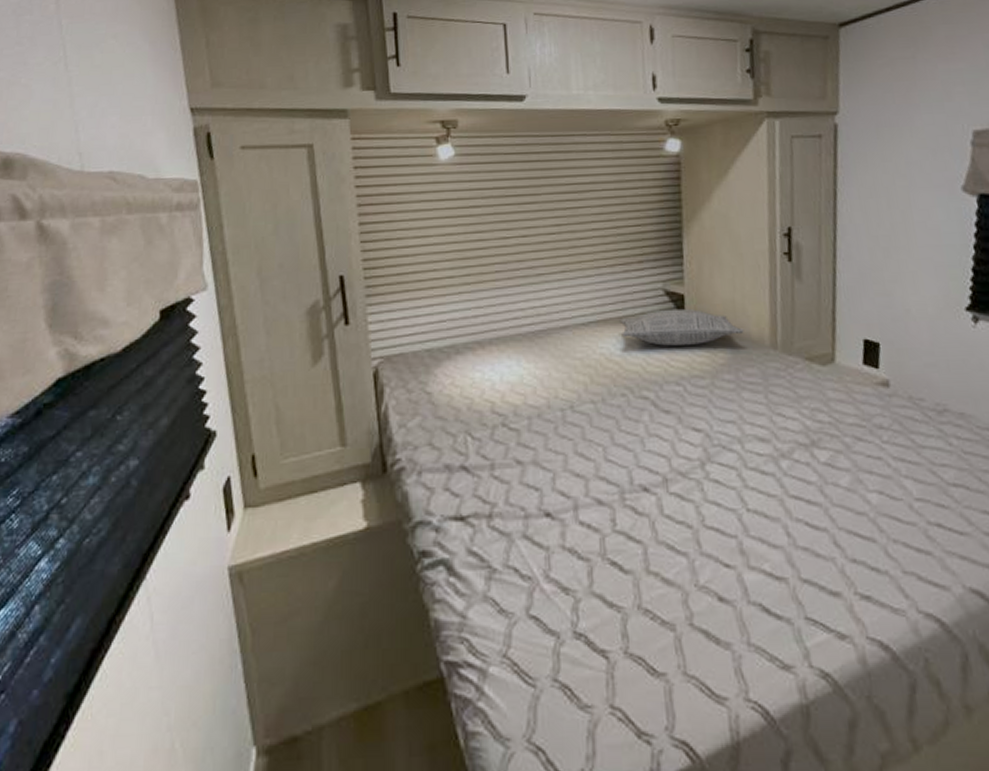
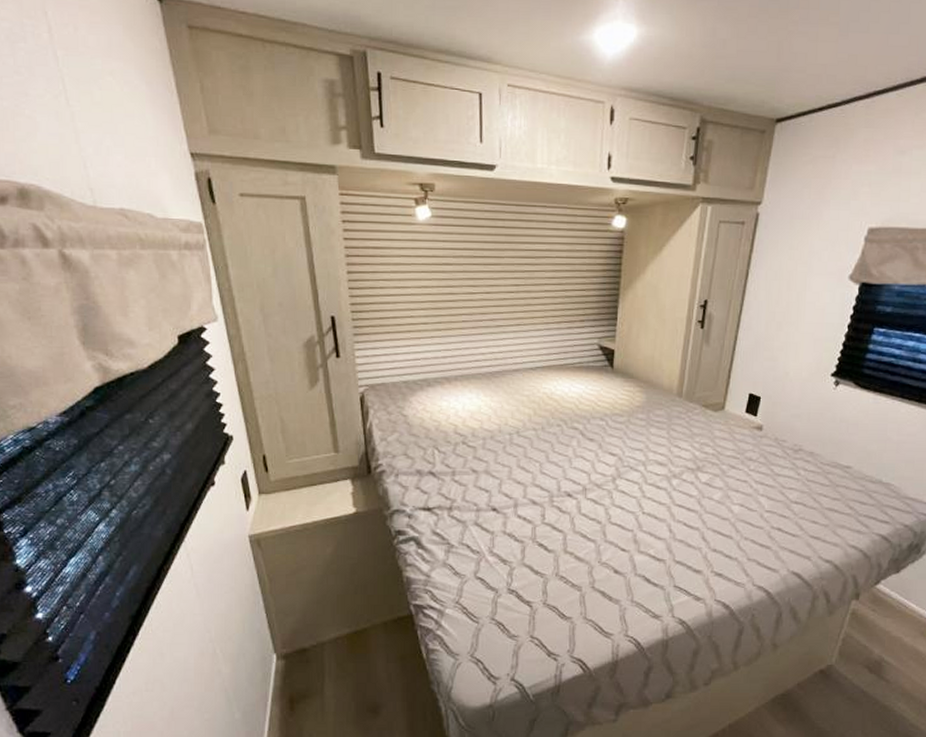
pillow: present [619,308,744,346] -> none [561,360,658,390]

